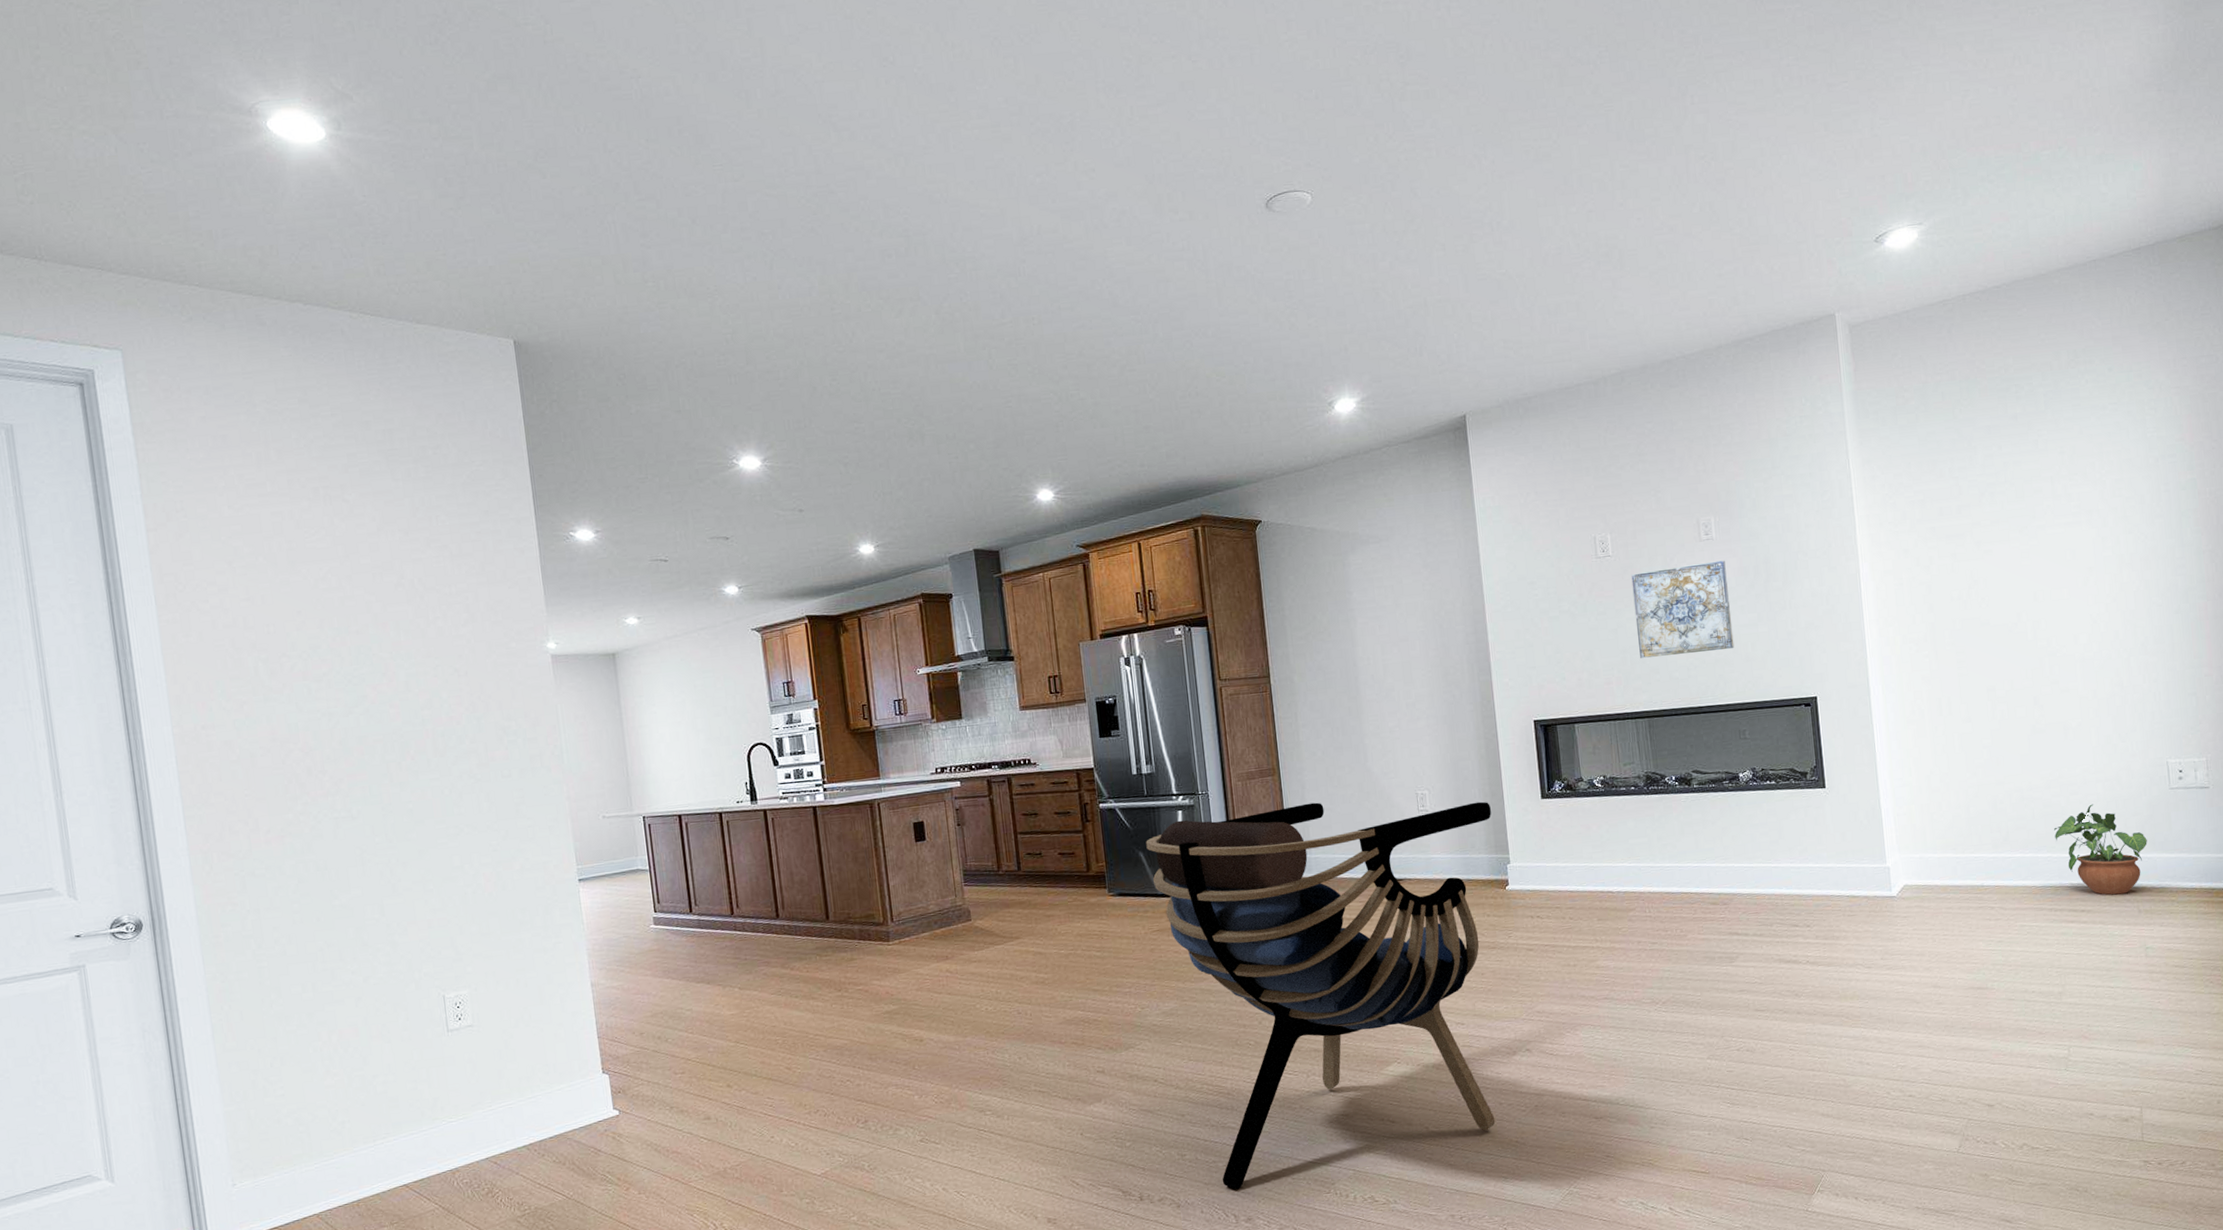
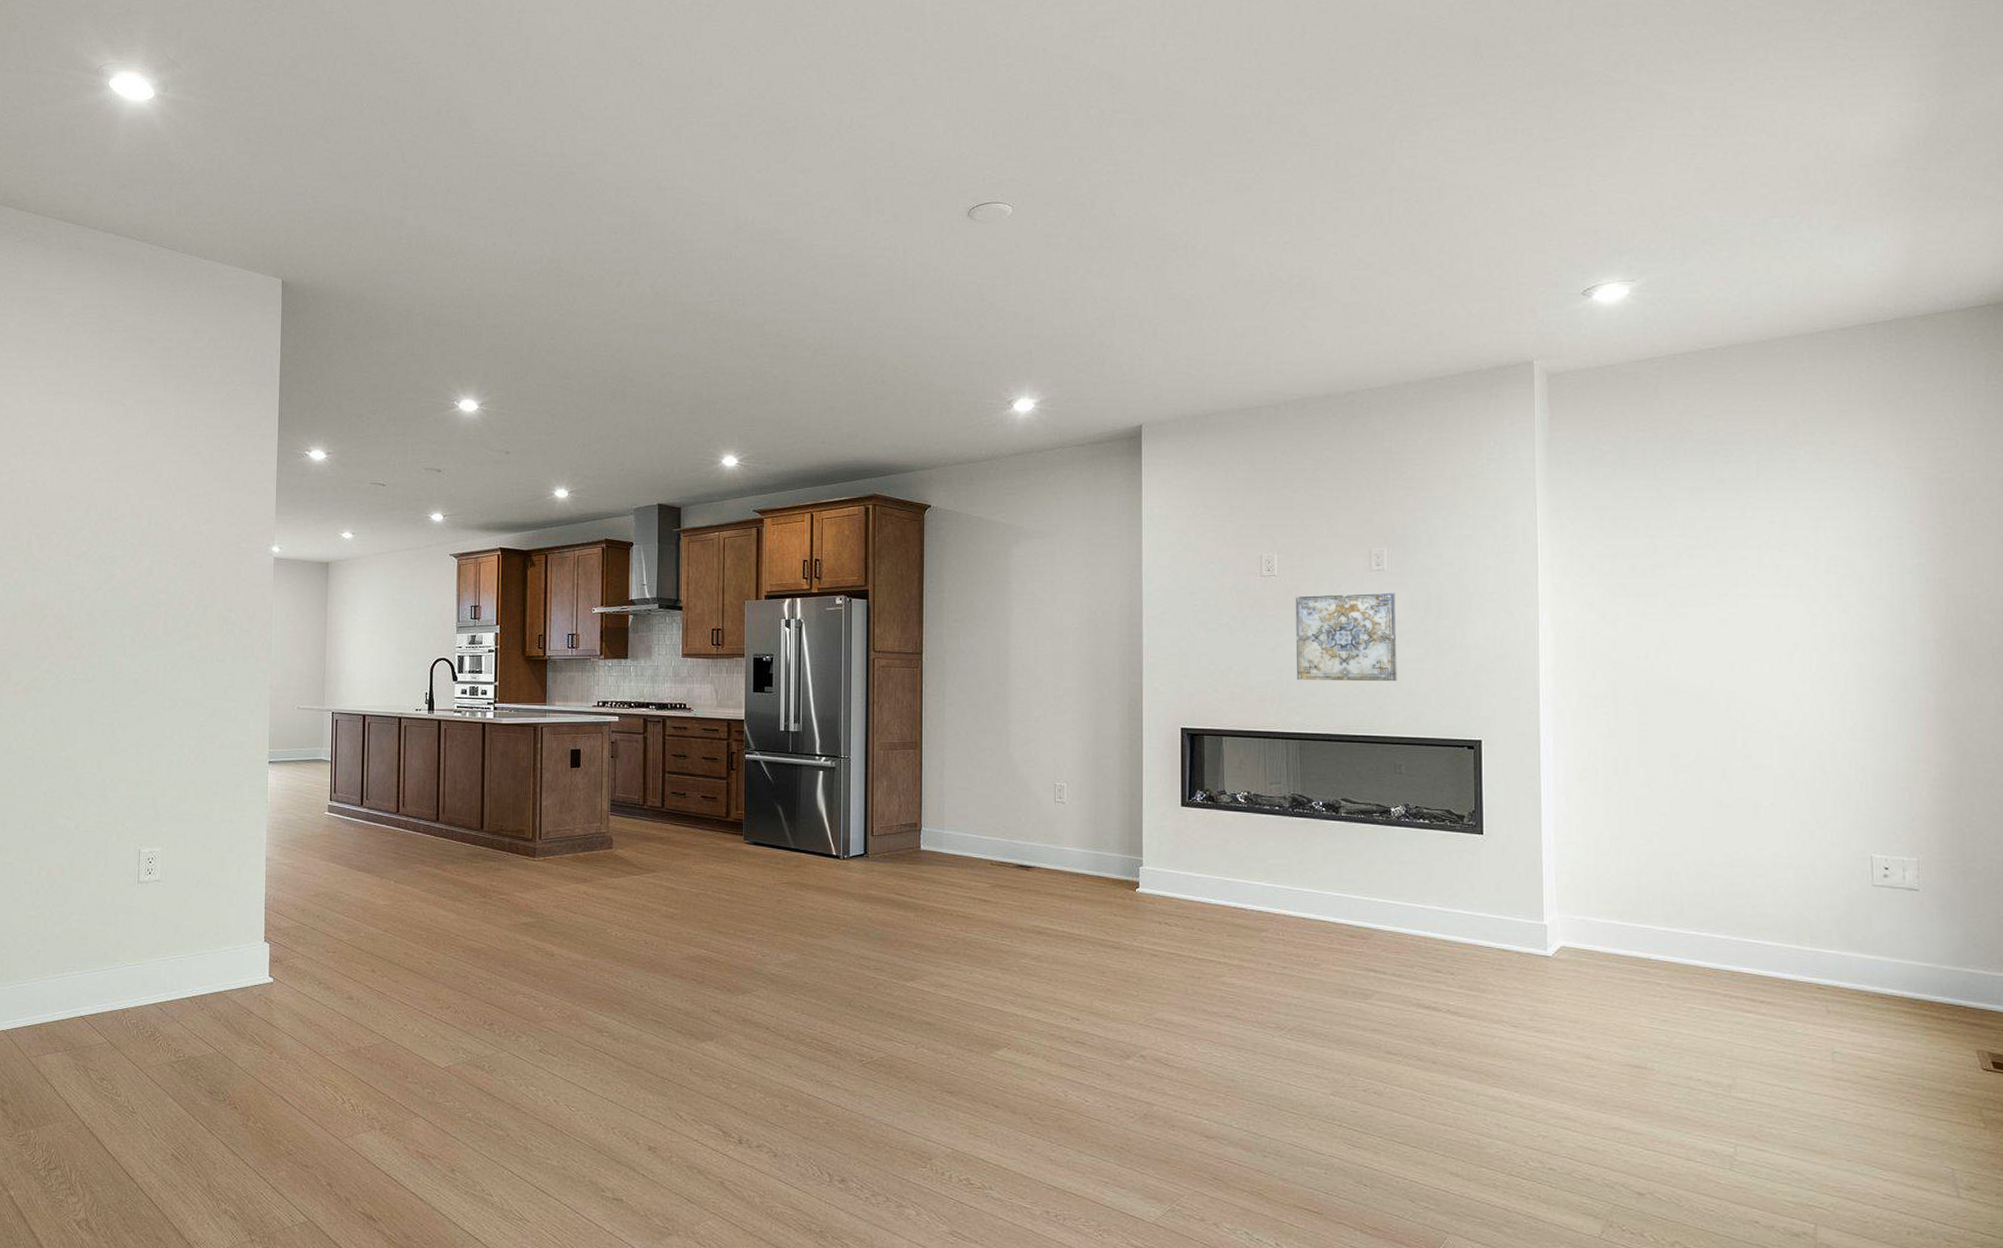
armchair: present [1146,801,1496,1190] -> none [785,780,1128,1149]
potted plant: present [2054,804,2147,895] -> none [1735,890,1842,990]

